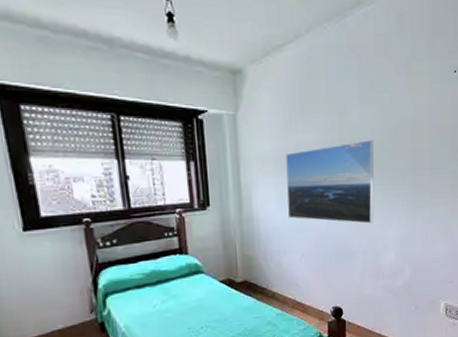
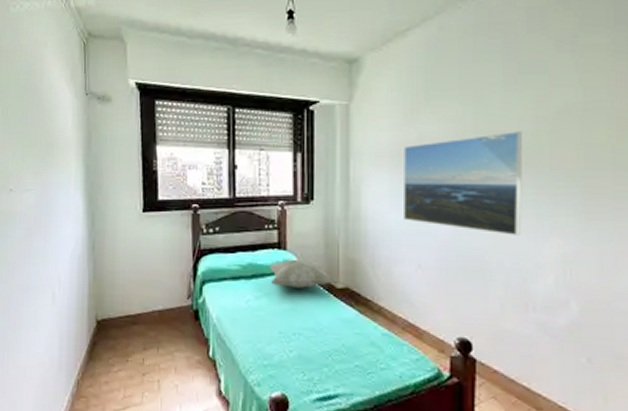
decorative pillow: none [172,261,234,288] -> present [268,259,334,289]

